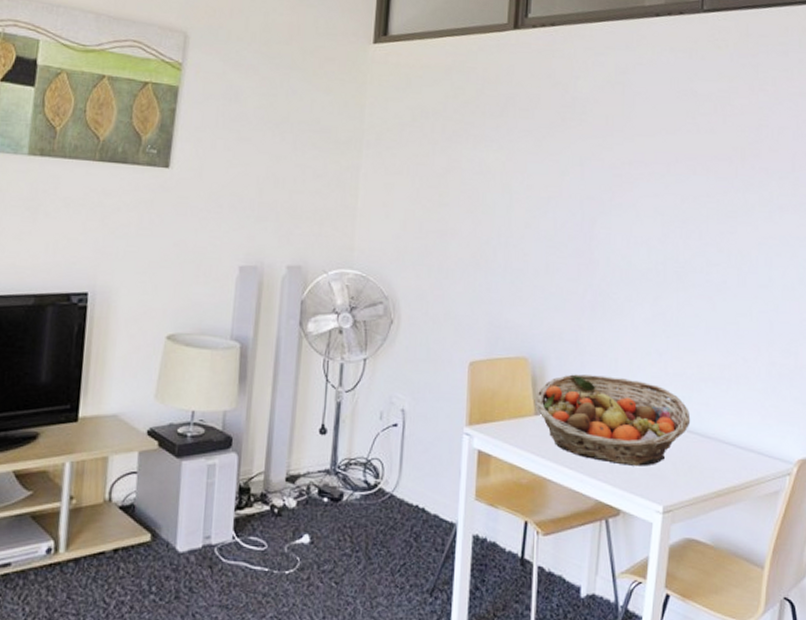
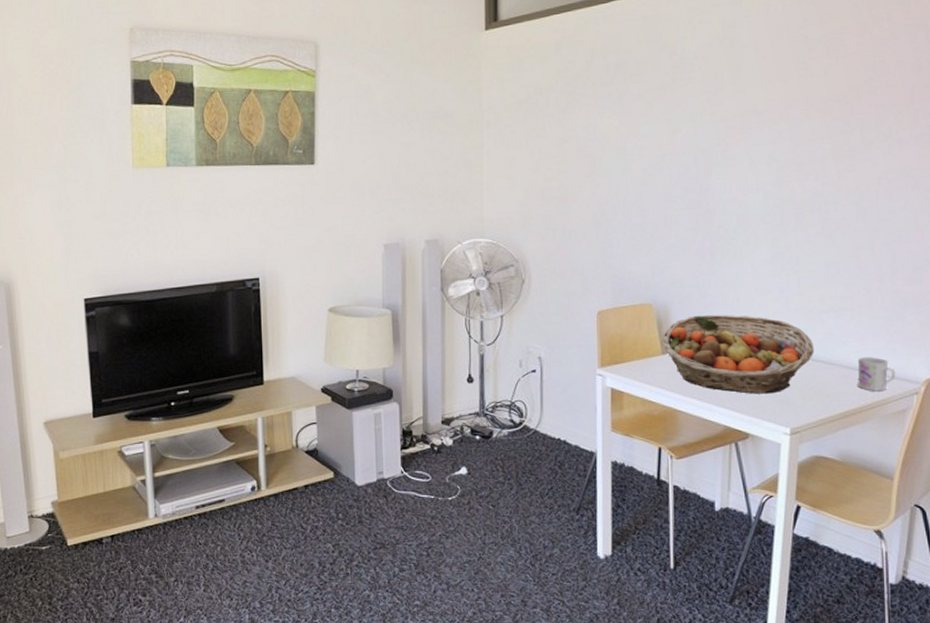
mug: none [732,432,770,470] -> present [857,357,896,391]

